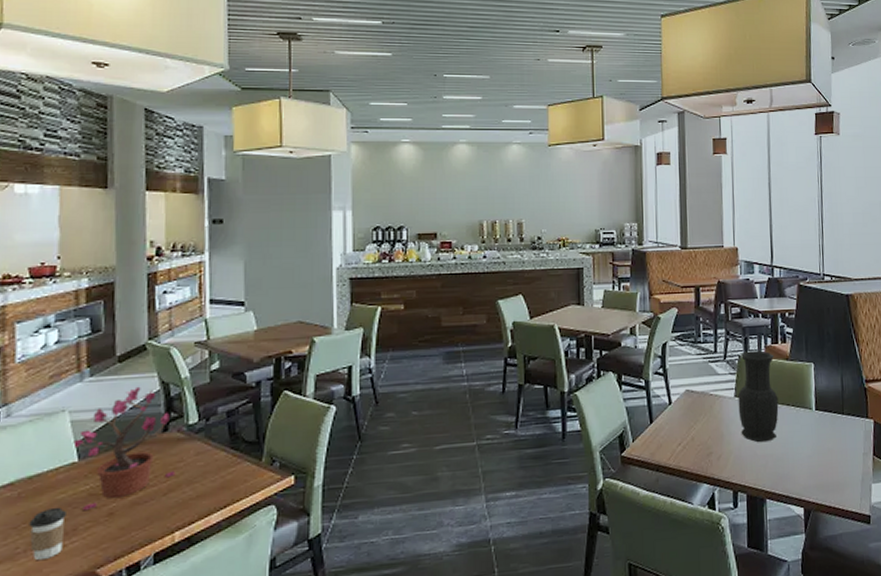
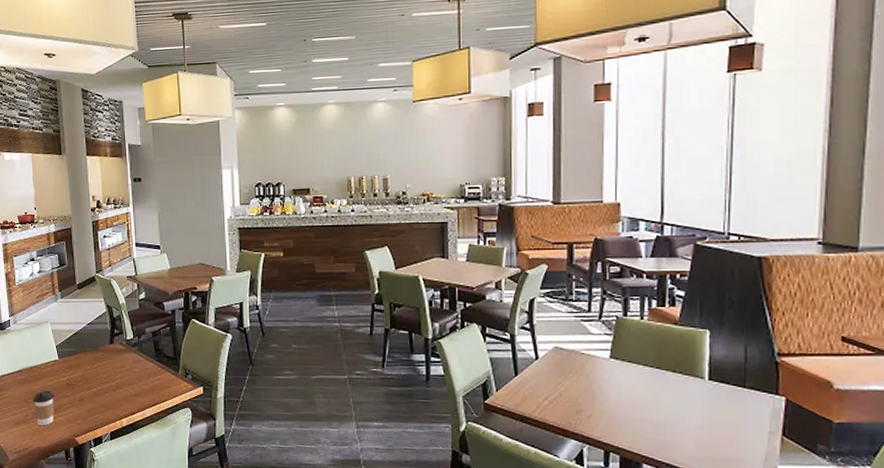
potted plant: present [73,386,176,511] -> none [55,308,121,396]
vase: present [738,350,779,443] -> none [614,312,663,407]

